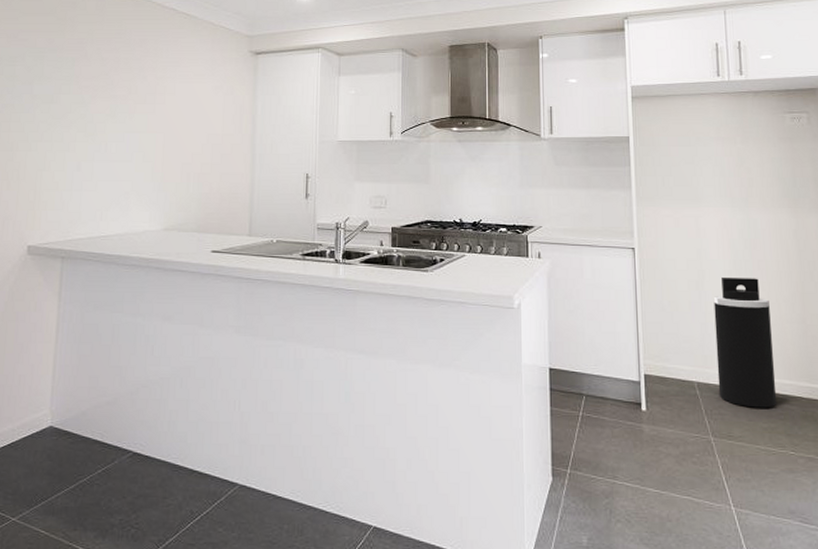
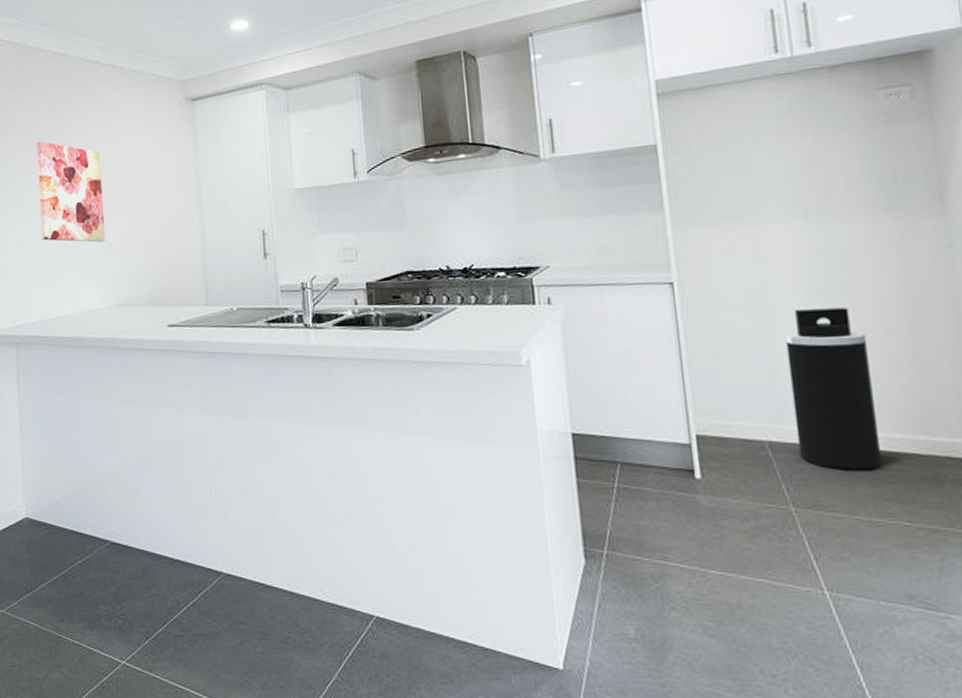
wall art: none [100,72,166,170] -> present [36,141,105,243]

